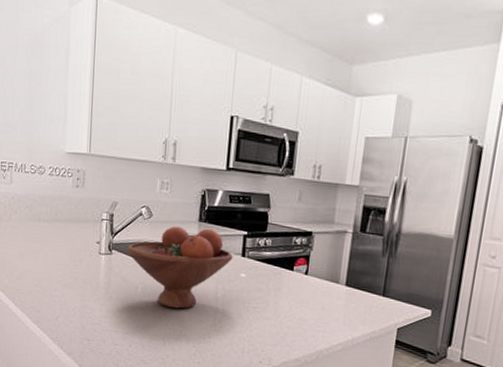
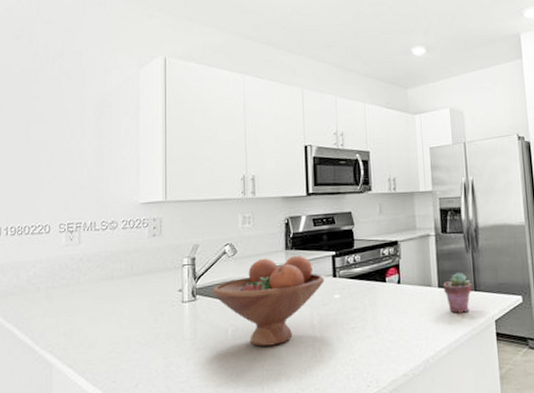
potted succulent: none [350,275,382,315] -> present [443,273,473,313]

